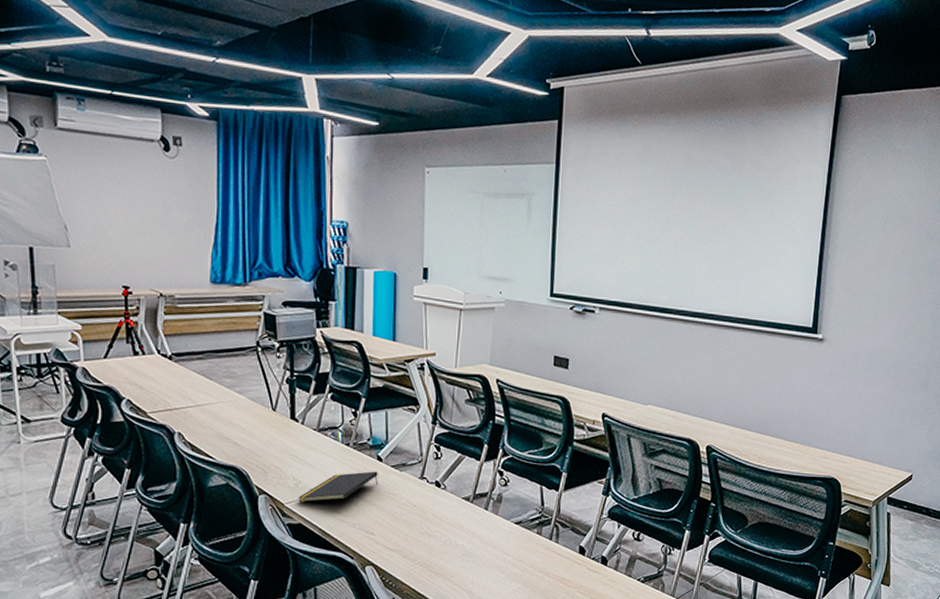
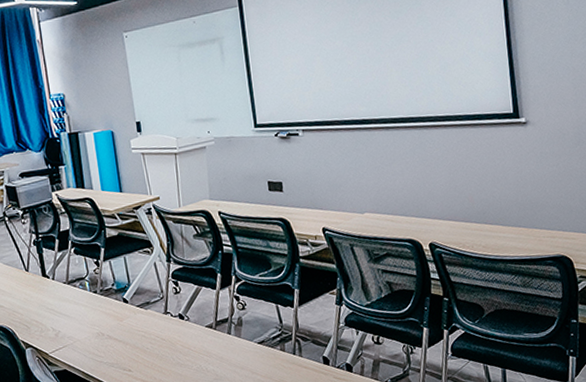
notepad: present [298,471,378,503] -> none [60,312,127,351]

